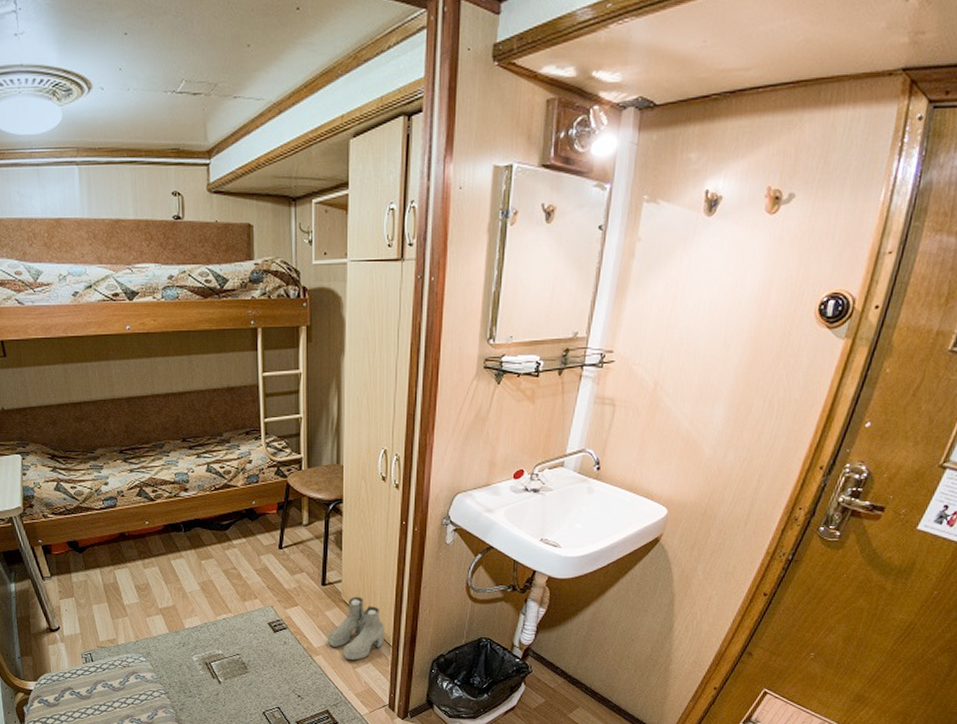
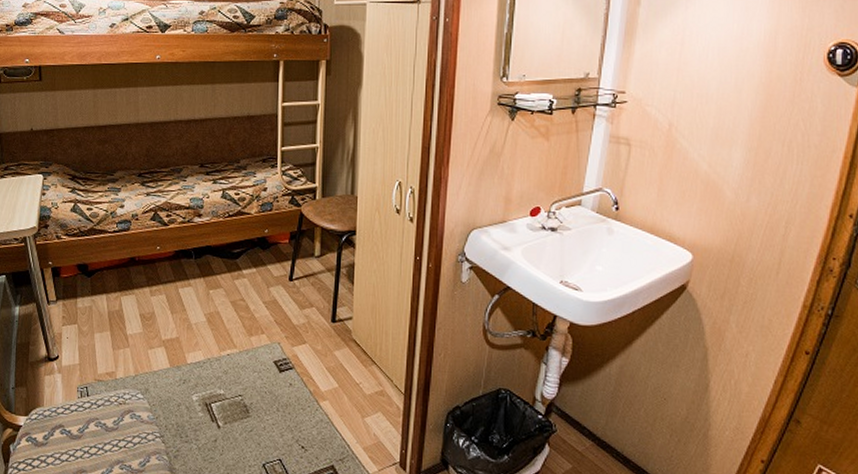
boots: present [327,596,384,661] -> none [335,336,396,409]

